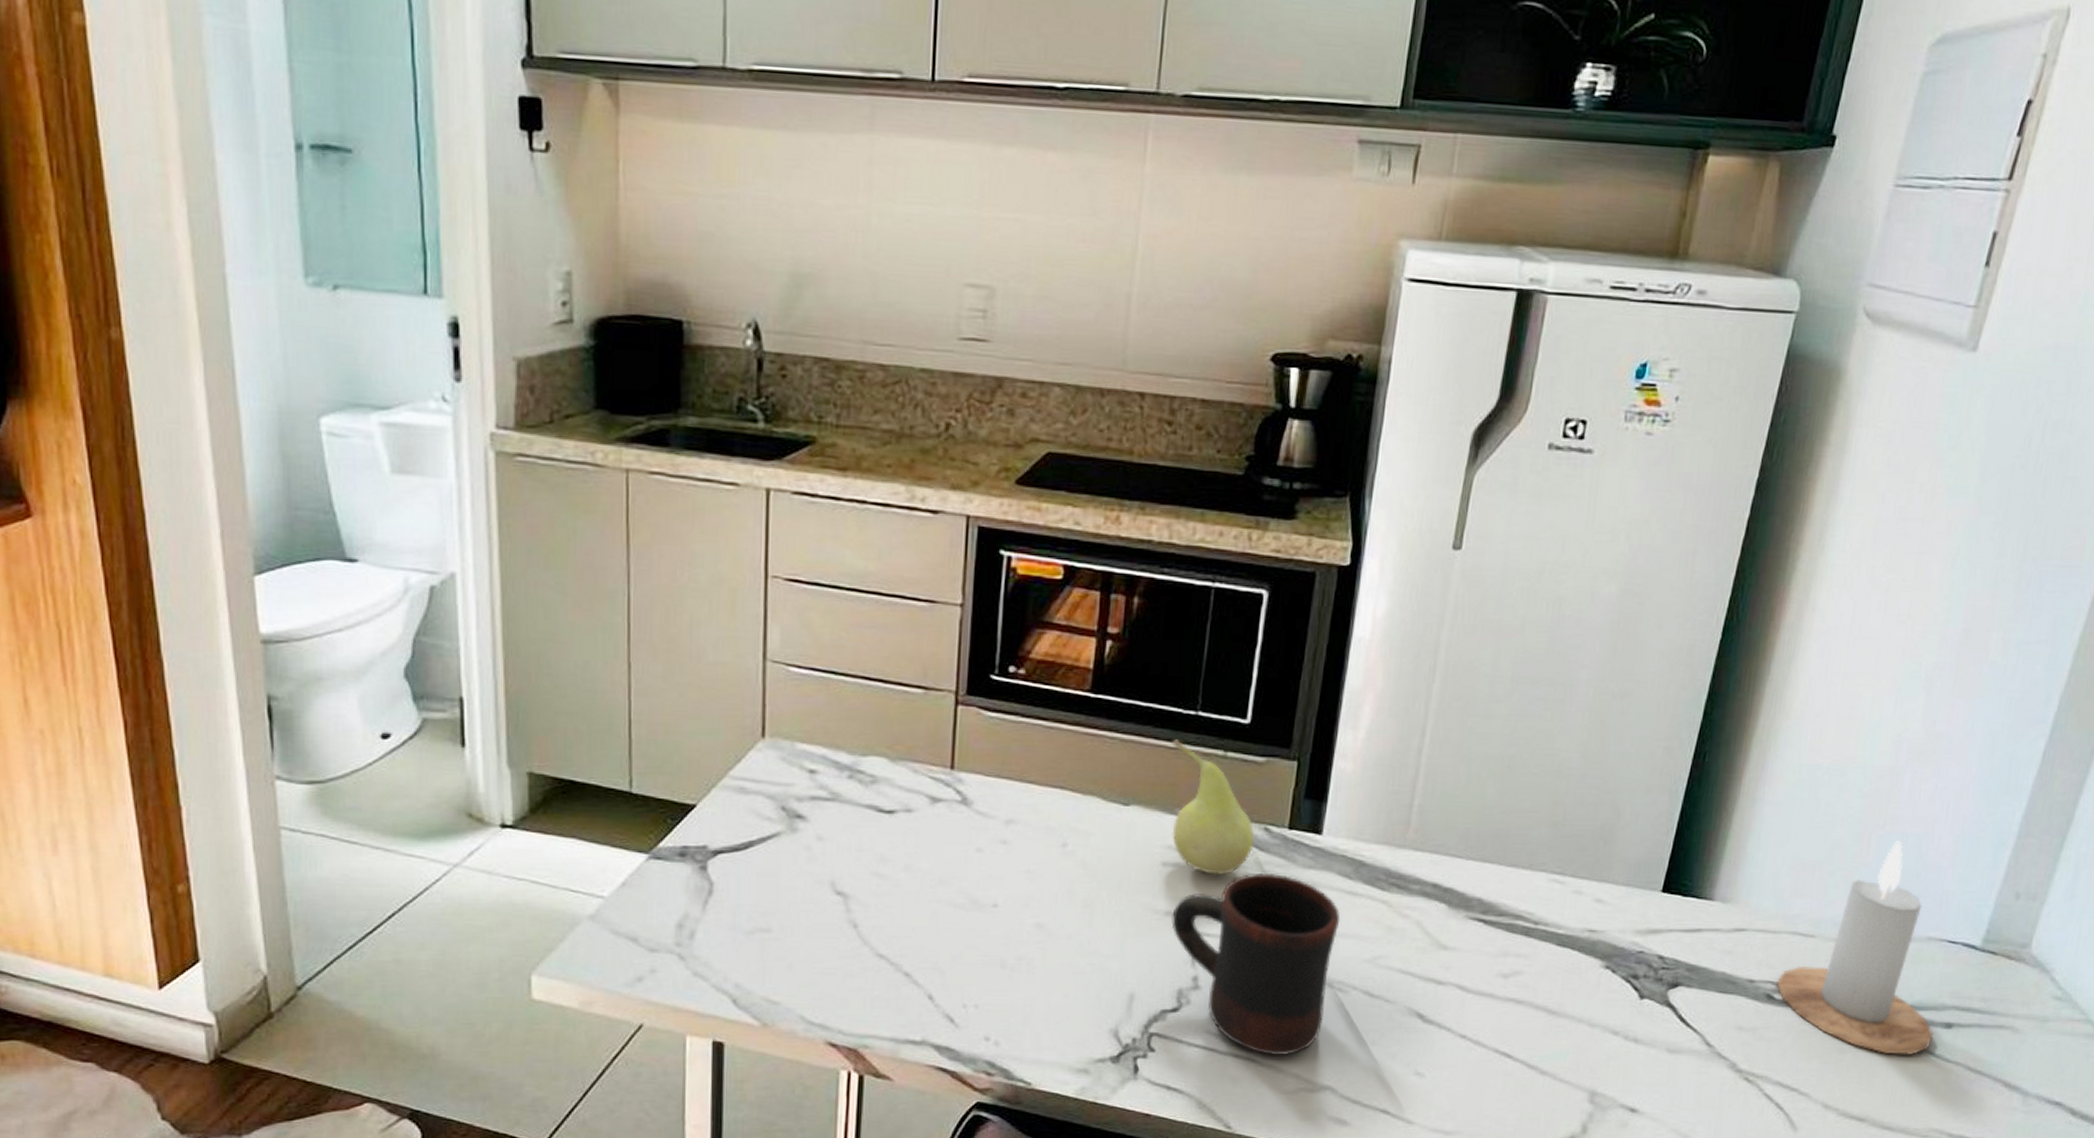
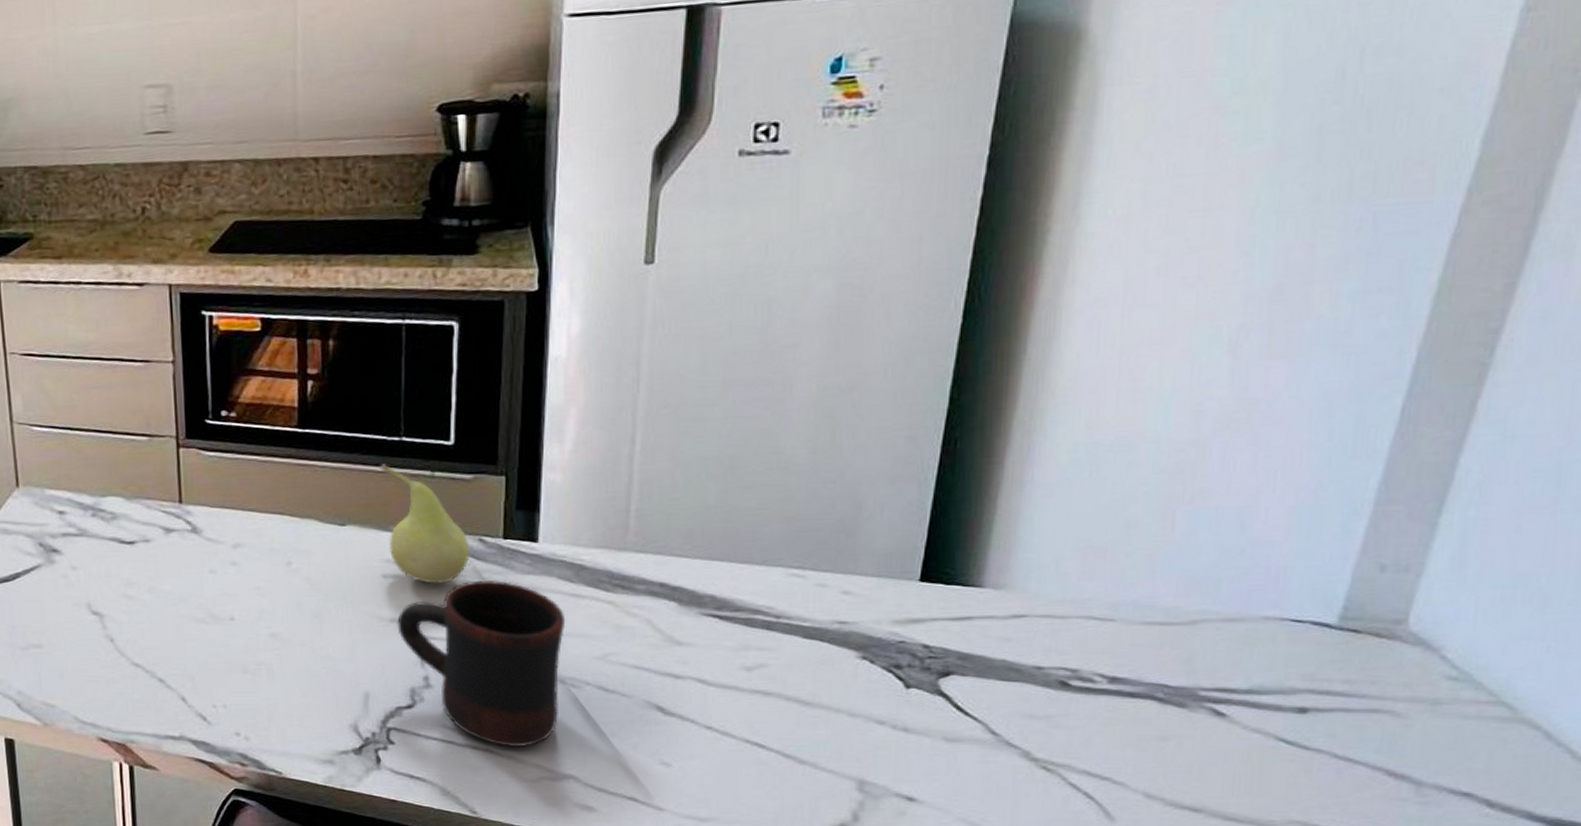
candle: present [1776,841,1933,1056] -> none [1071,516,1282,743]

